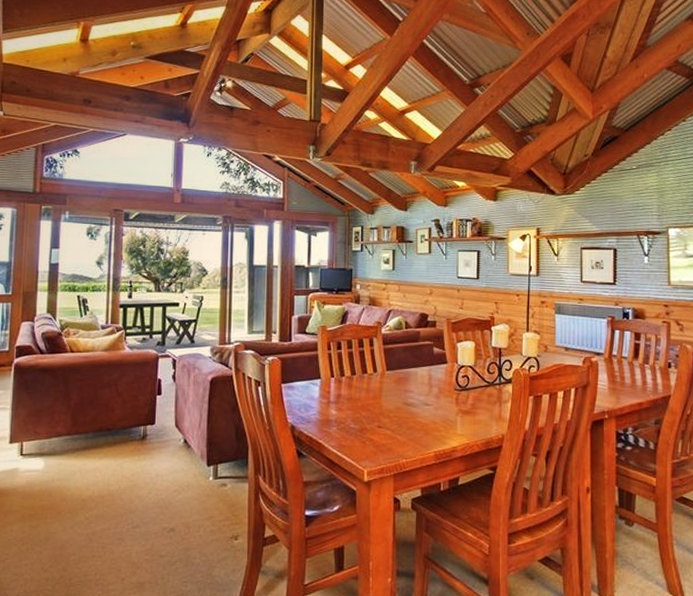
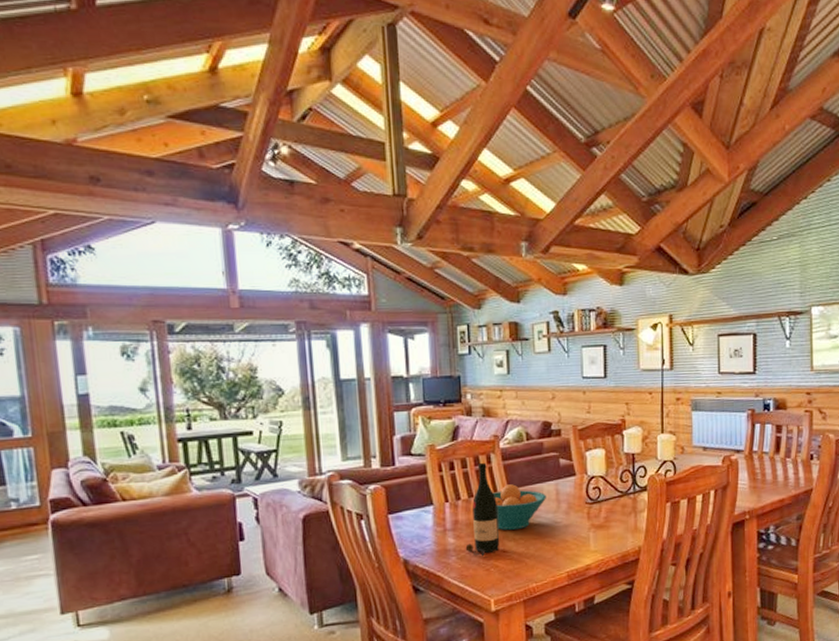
wine bottle: none [345,344,377,430] -> present [465,462,500,557]
fruit bowl: none [372,366,421,409] -> present [492,484,547,531]

